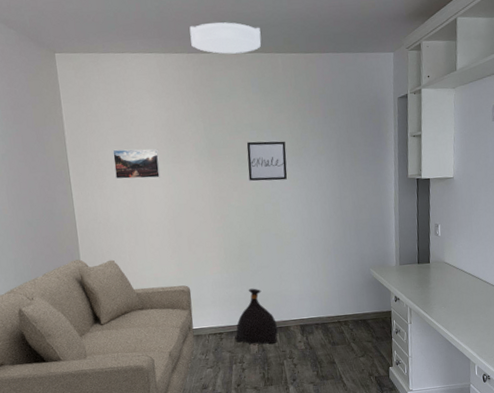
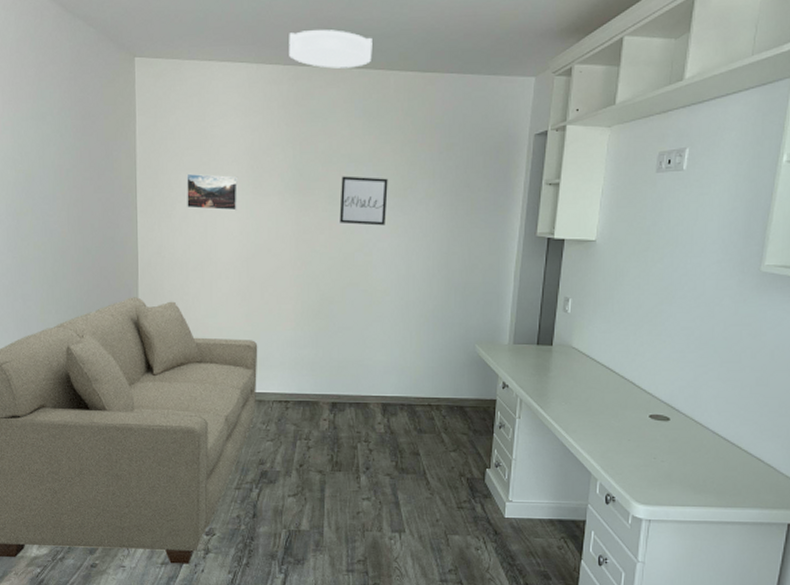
bag: present [235,288,279,344] -> none [303,352,355,421]

